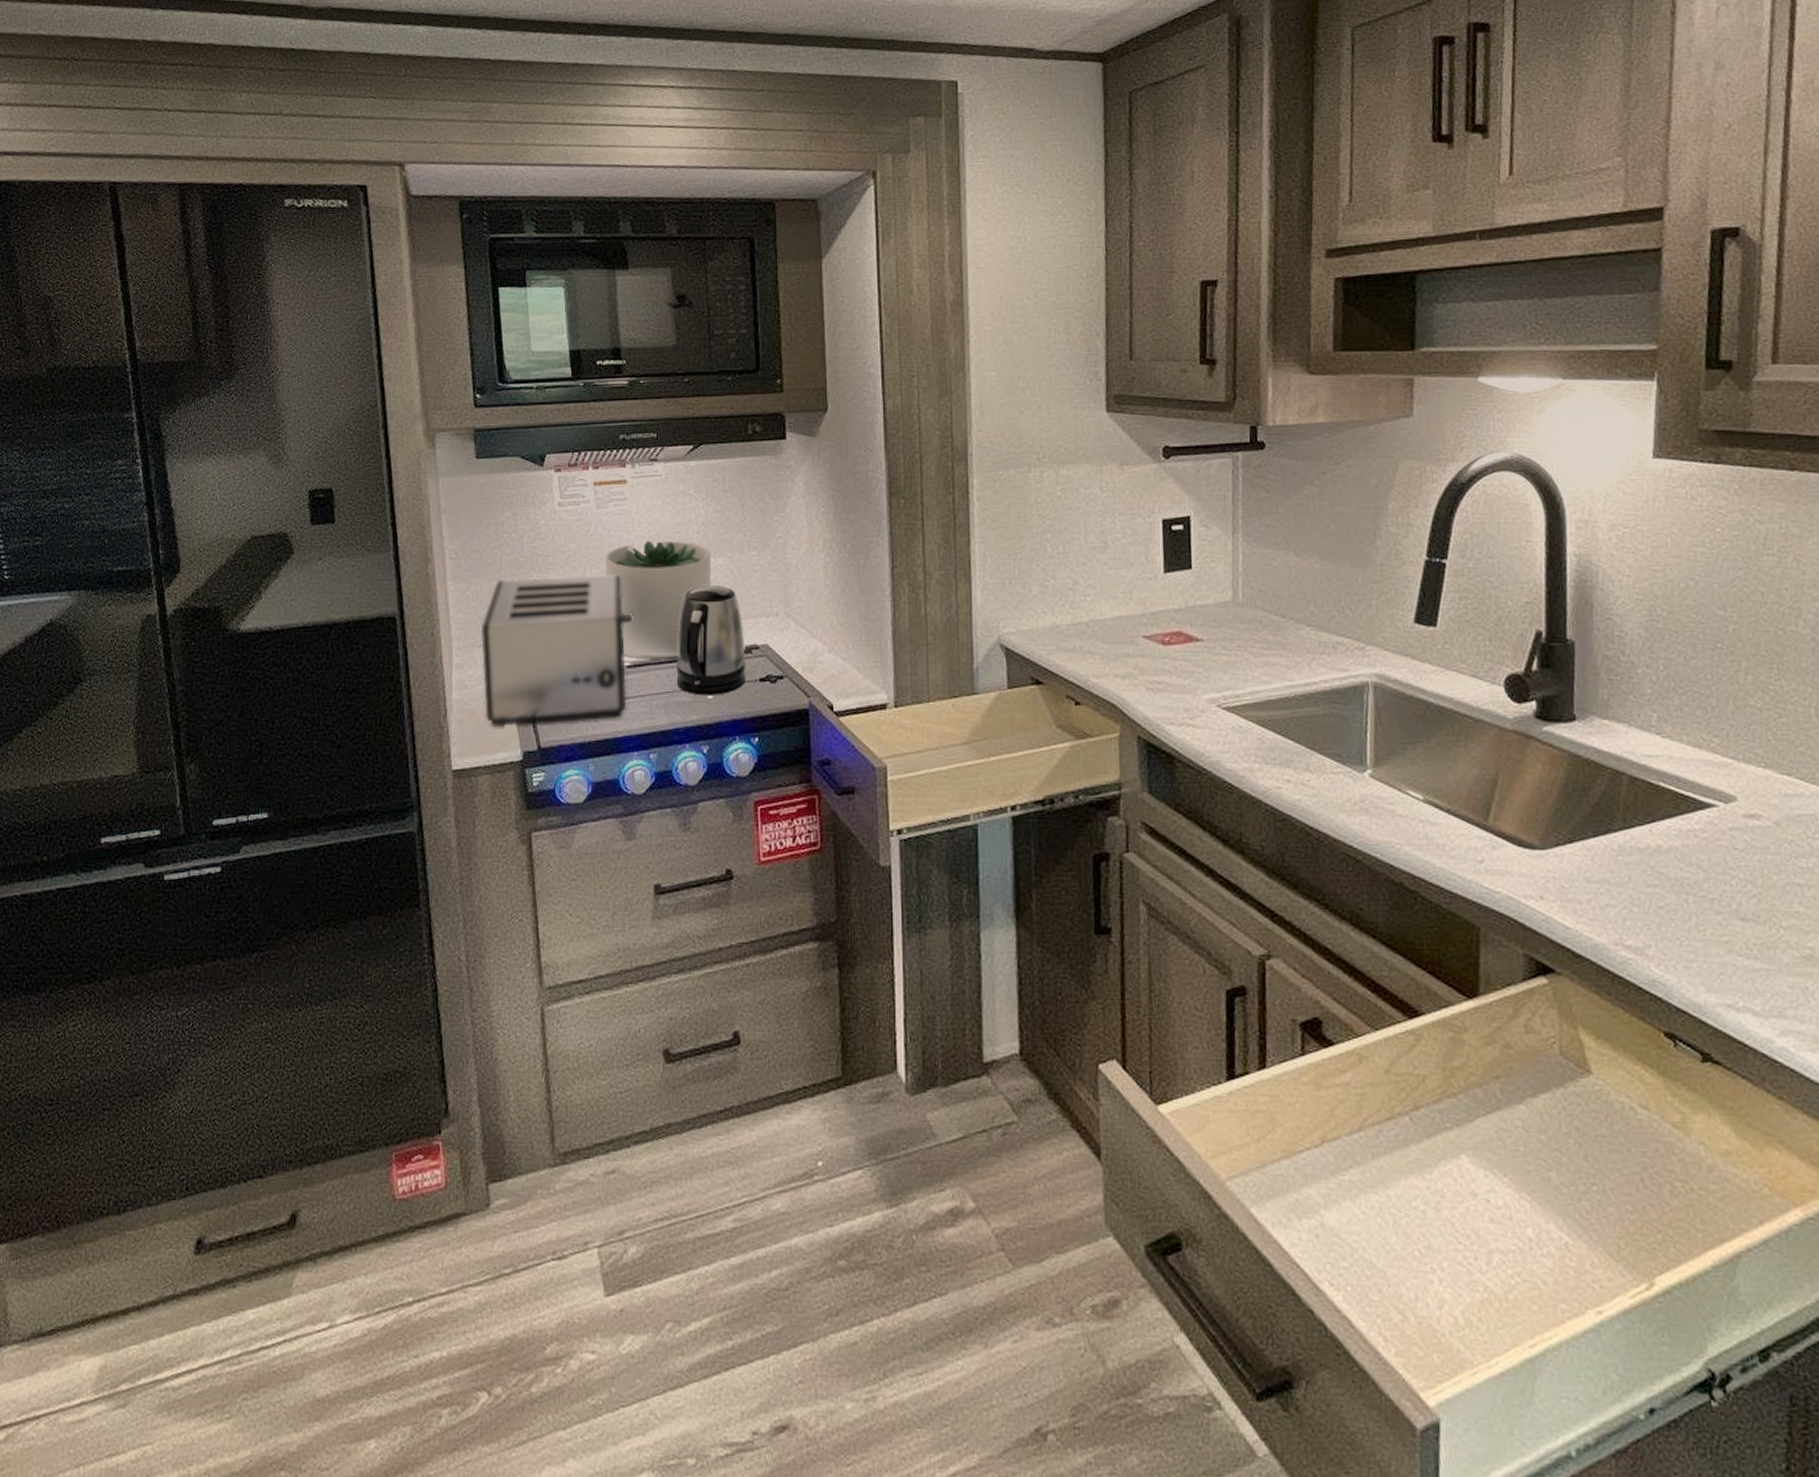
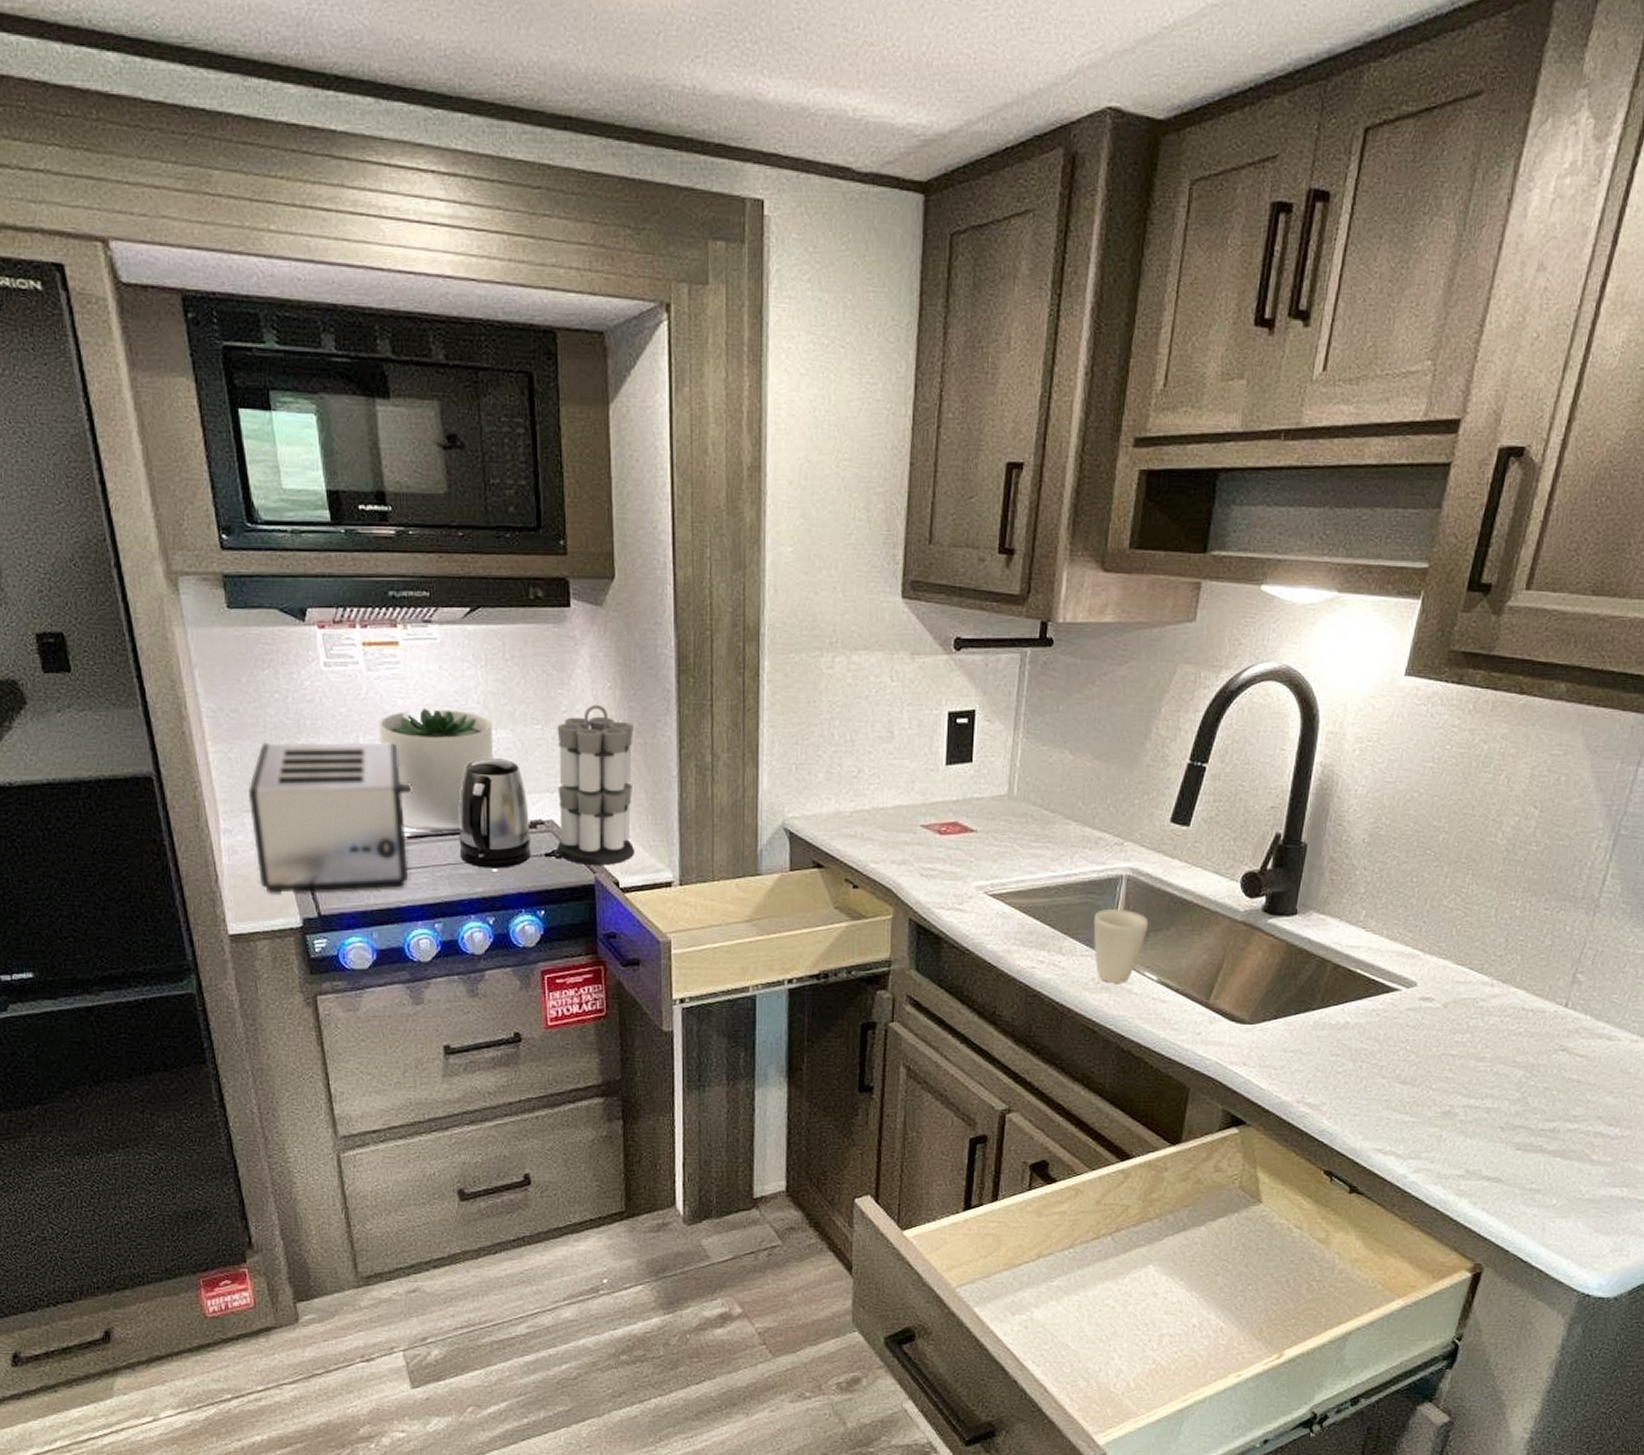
spice rack: none [771,529,848,689] -> present [557,704,634,865]
cup: none [1341,719,1405,804] -> present [1093,908,1149,983]

